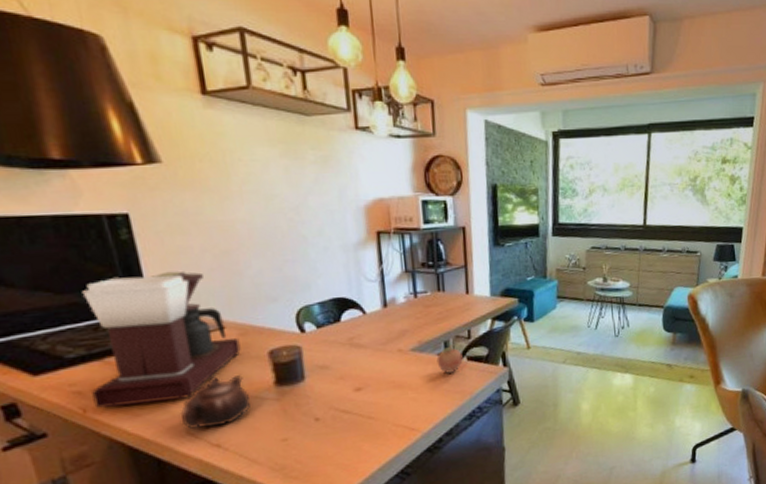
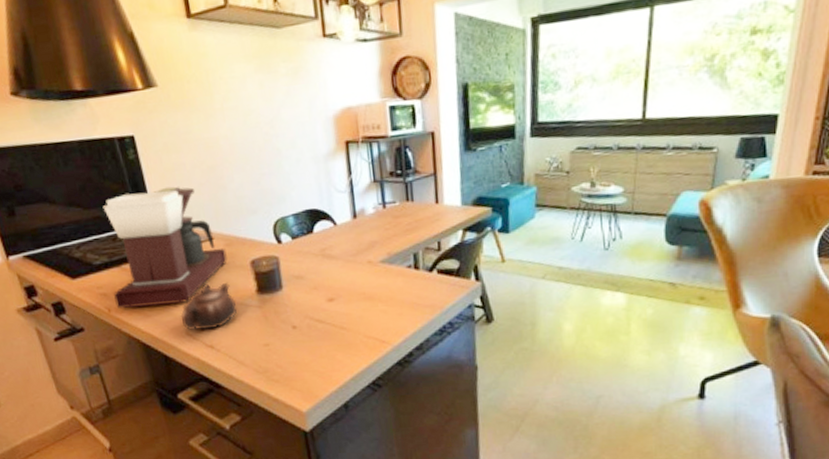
fruit: present [436,344,463,374] -> none [406,257,433,287]

